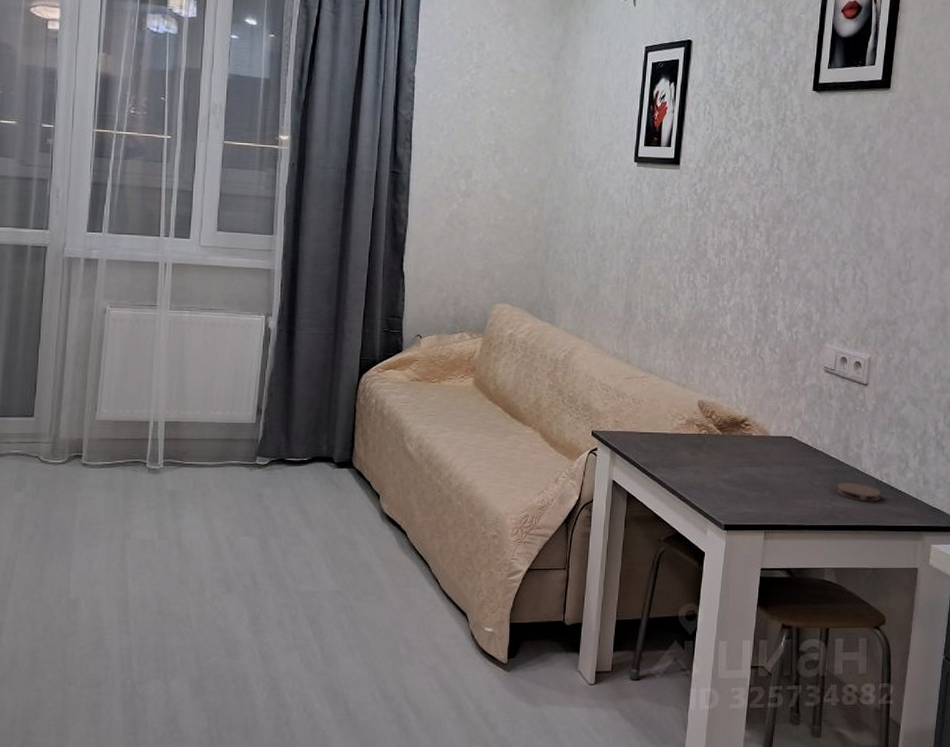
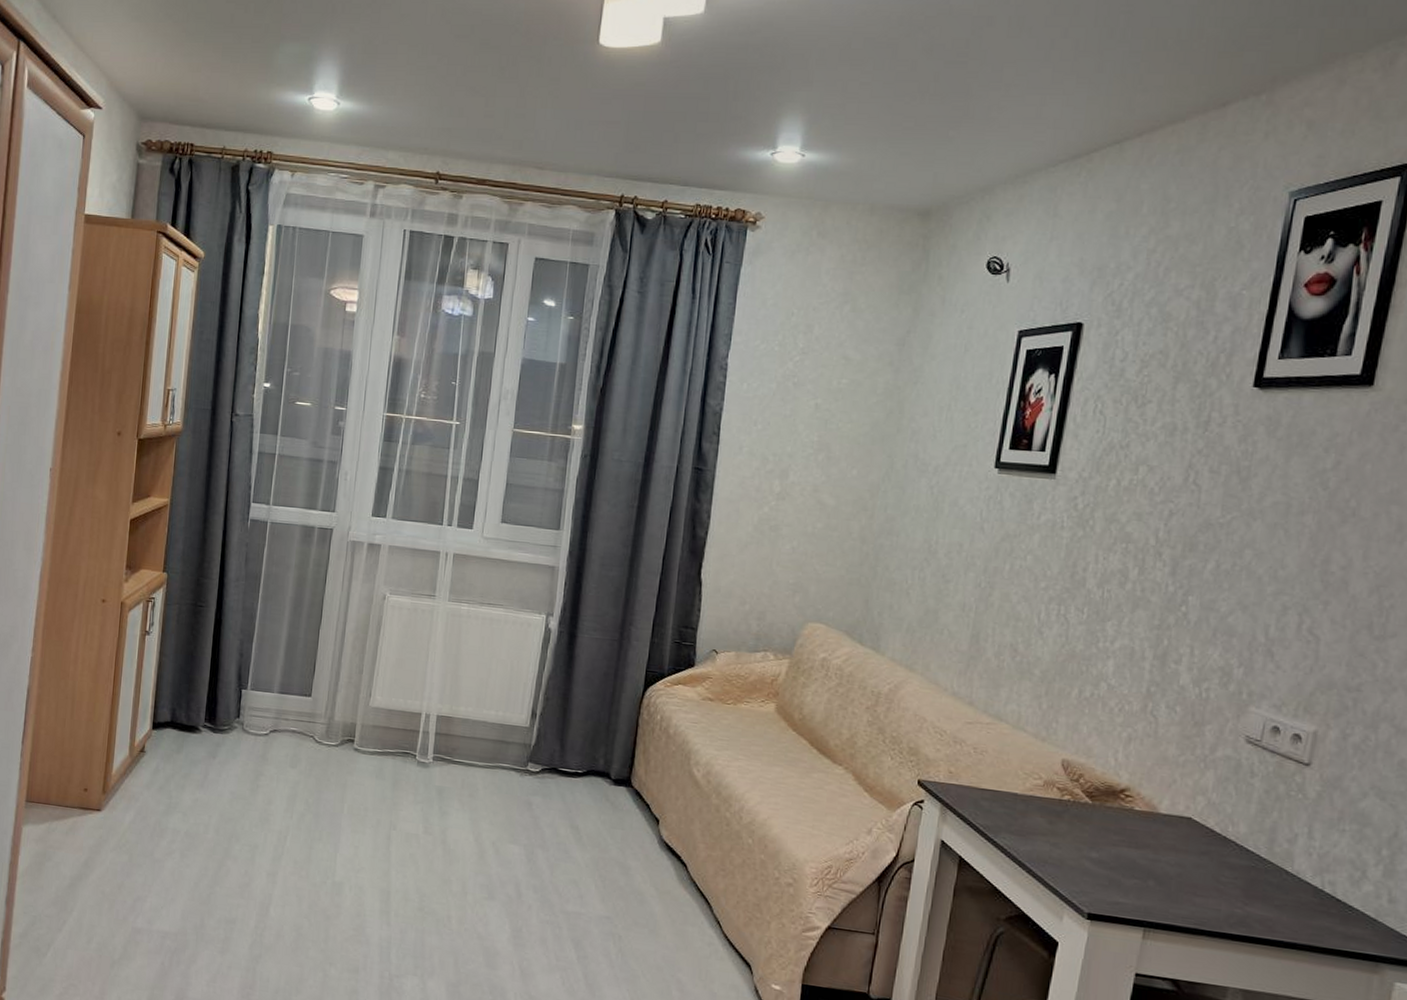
coaster: present [836,483,881,502] -> none [1252,884,1321,915]

